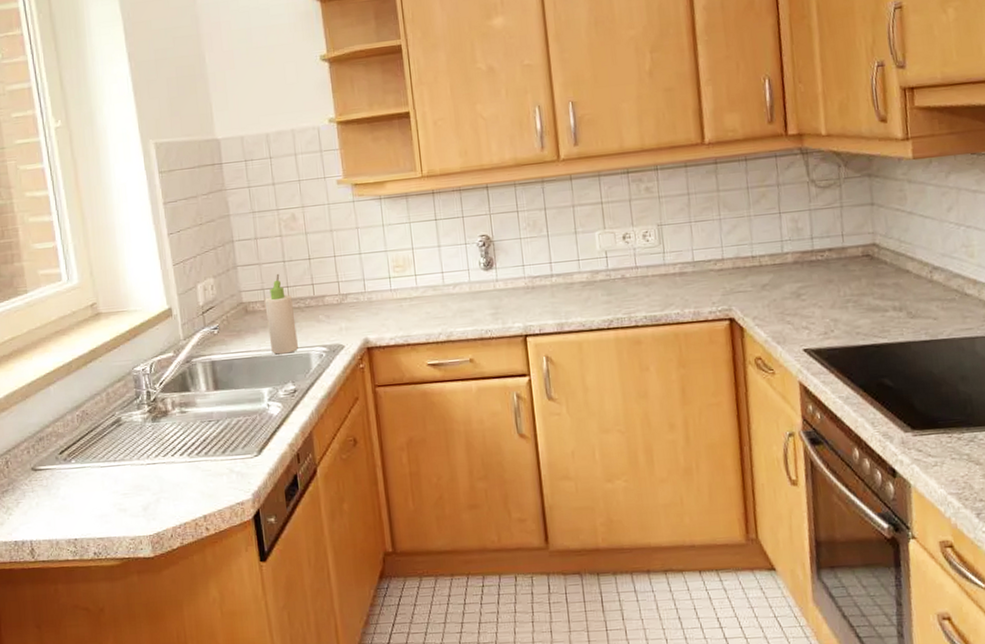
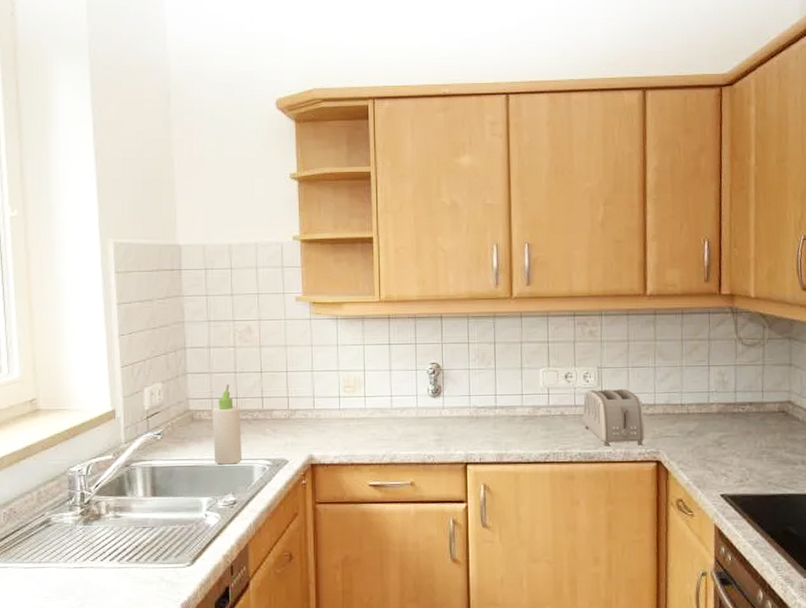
toaster: none [645,245,715,307] -> present [582,388,645,446]

